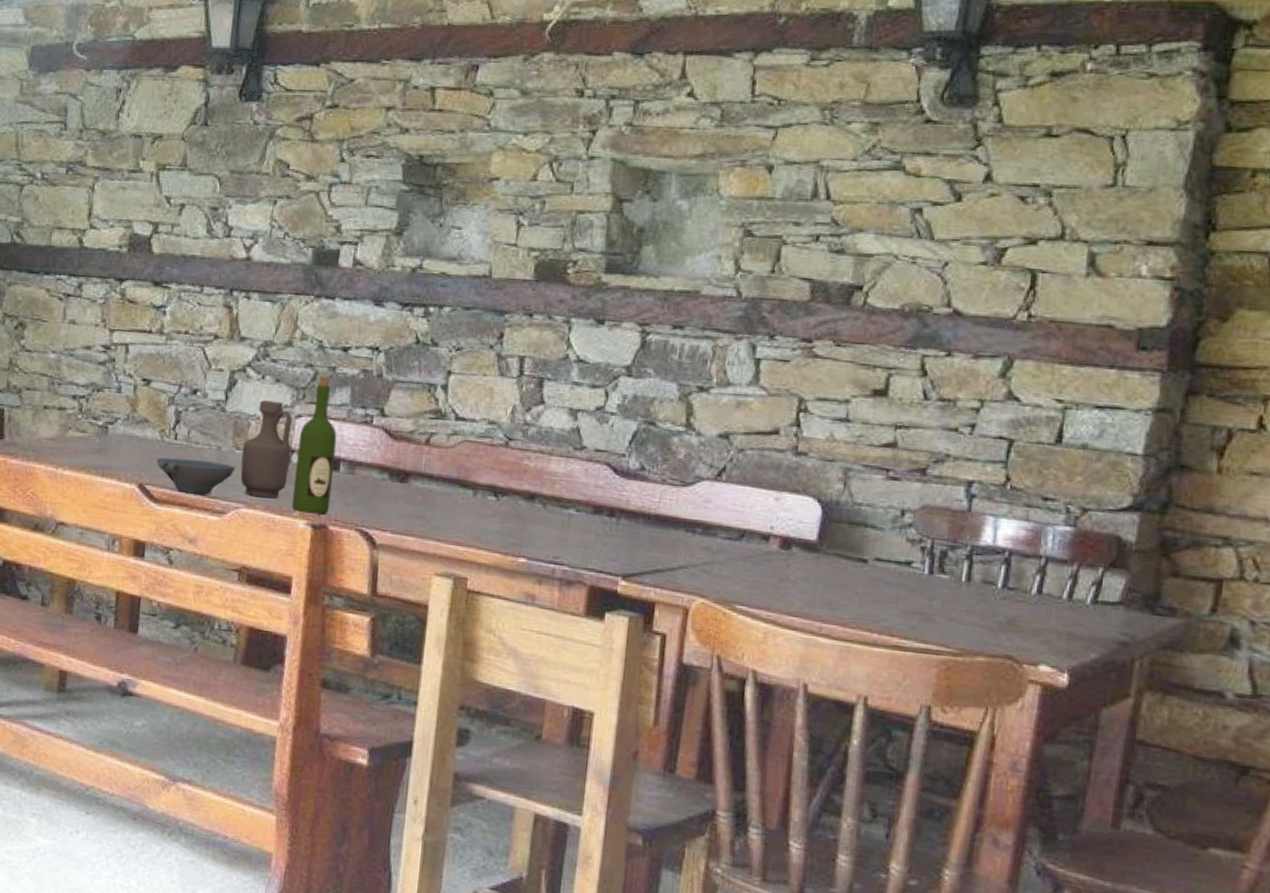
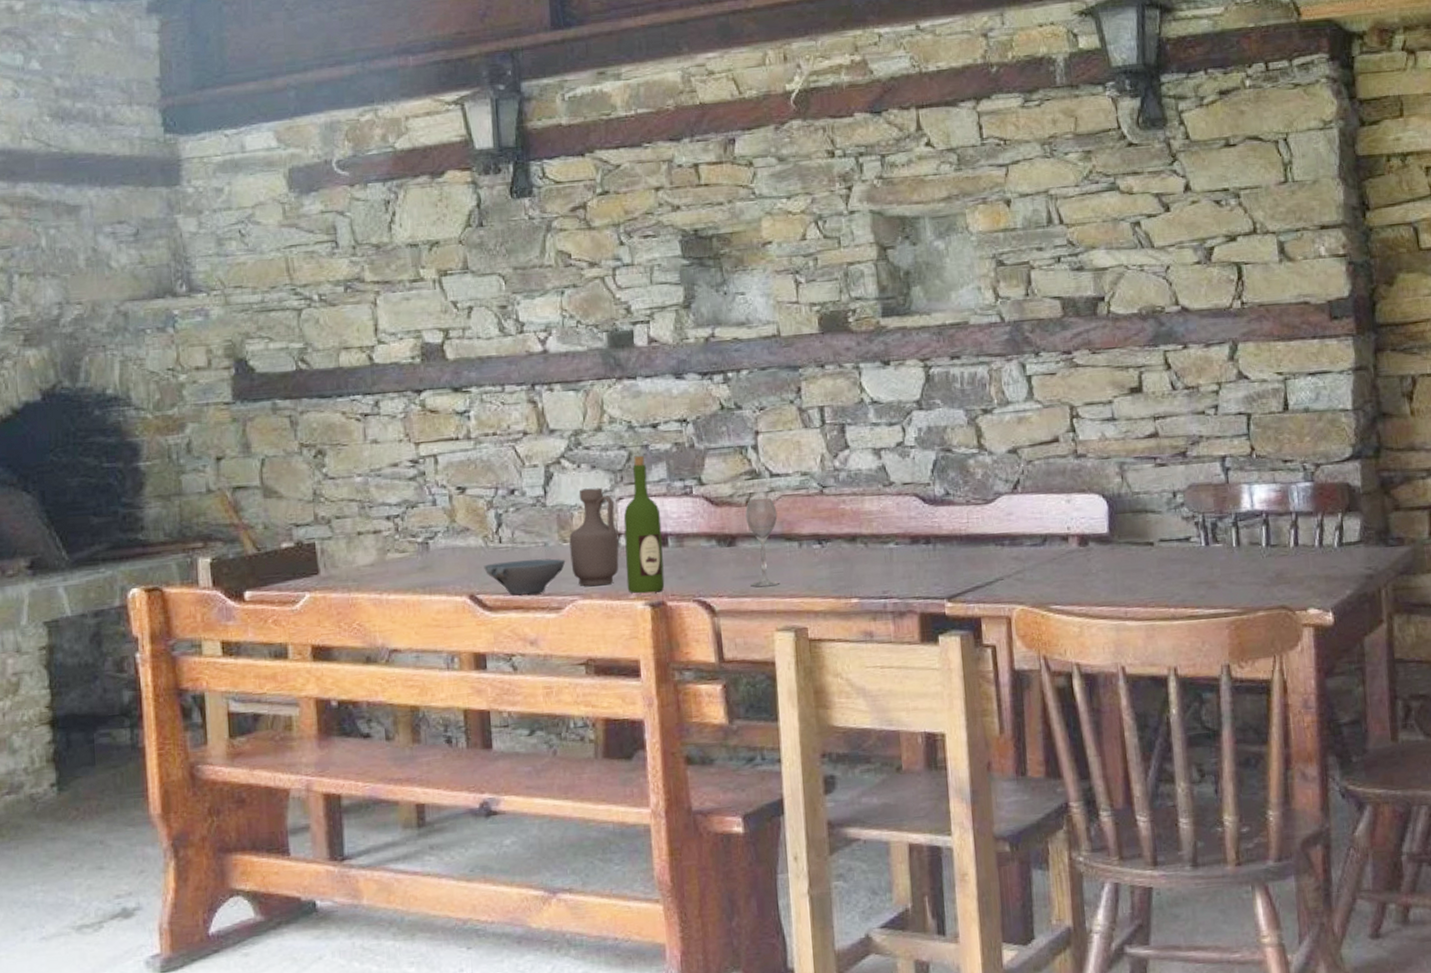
wineglass: none [416,438,457,530] -> present [745,498,779,588]

